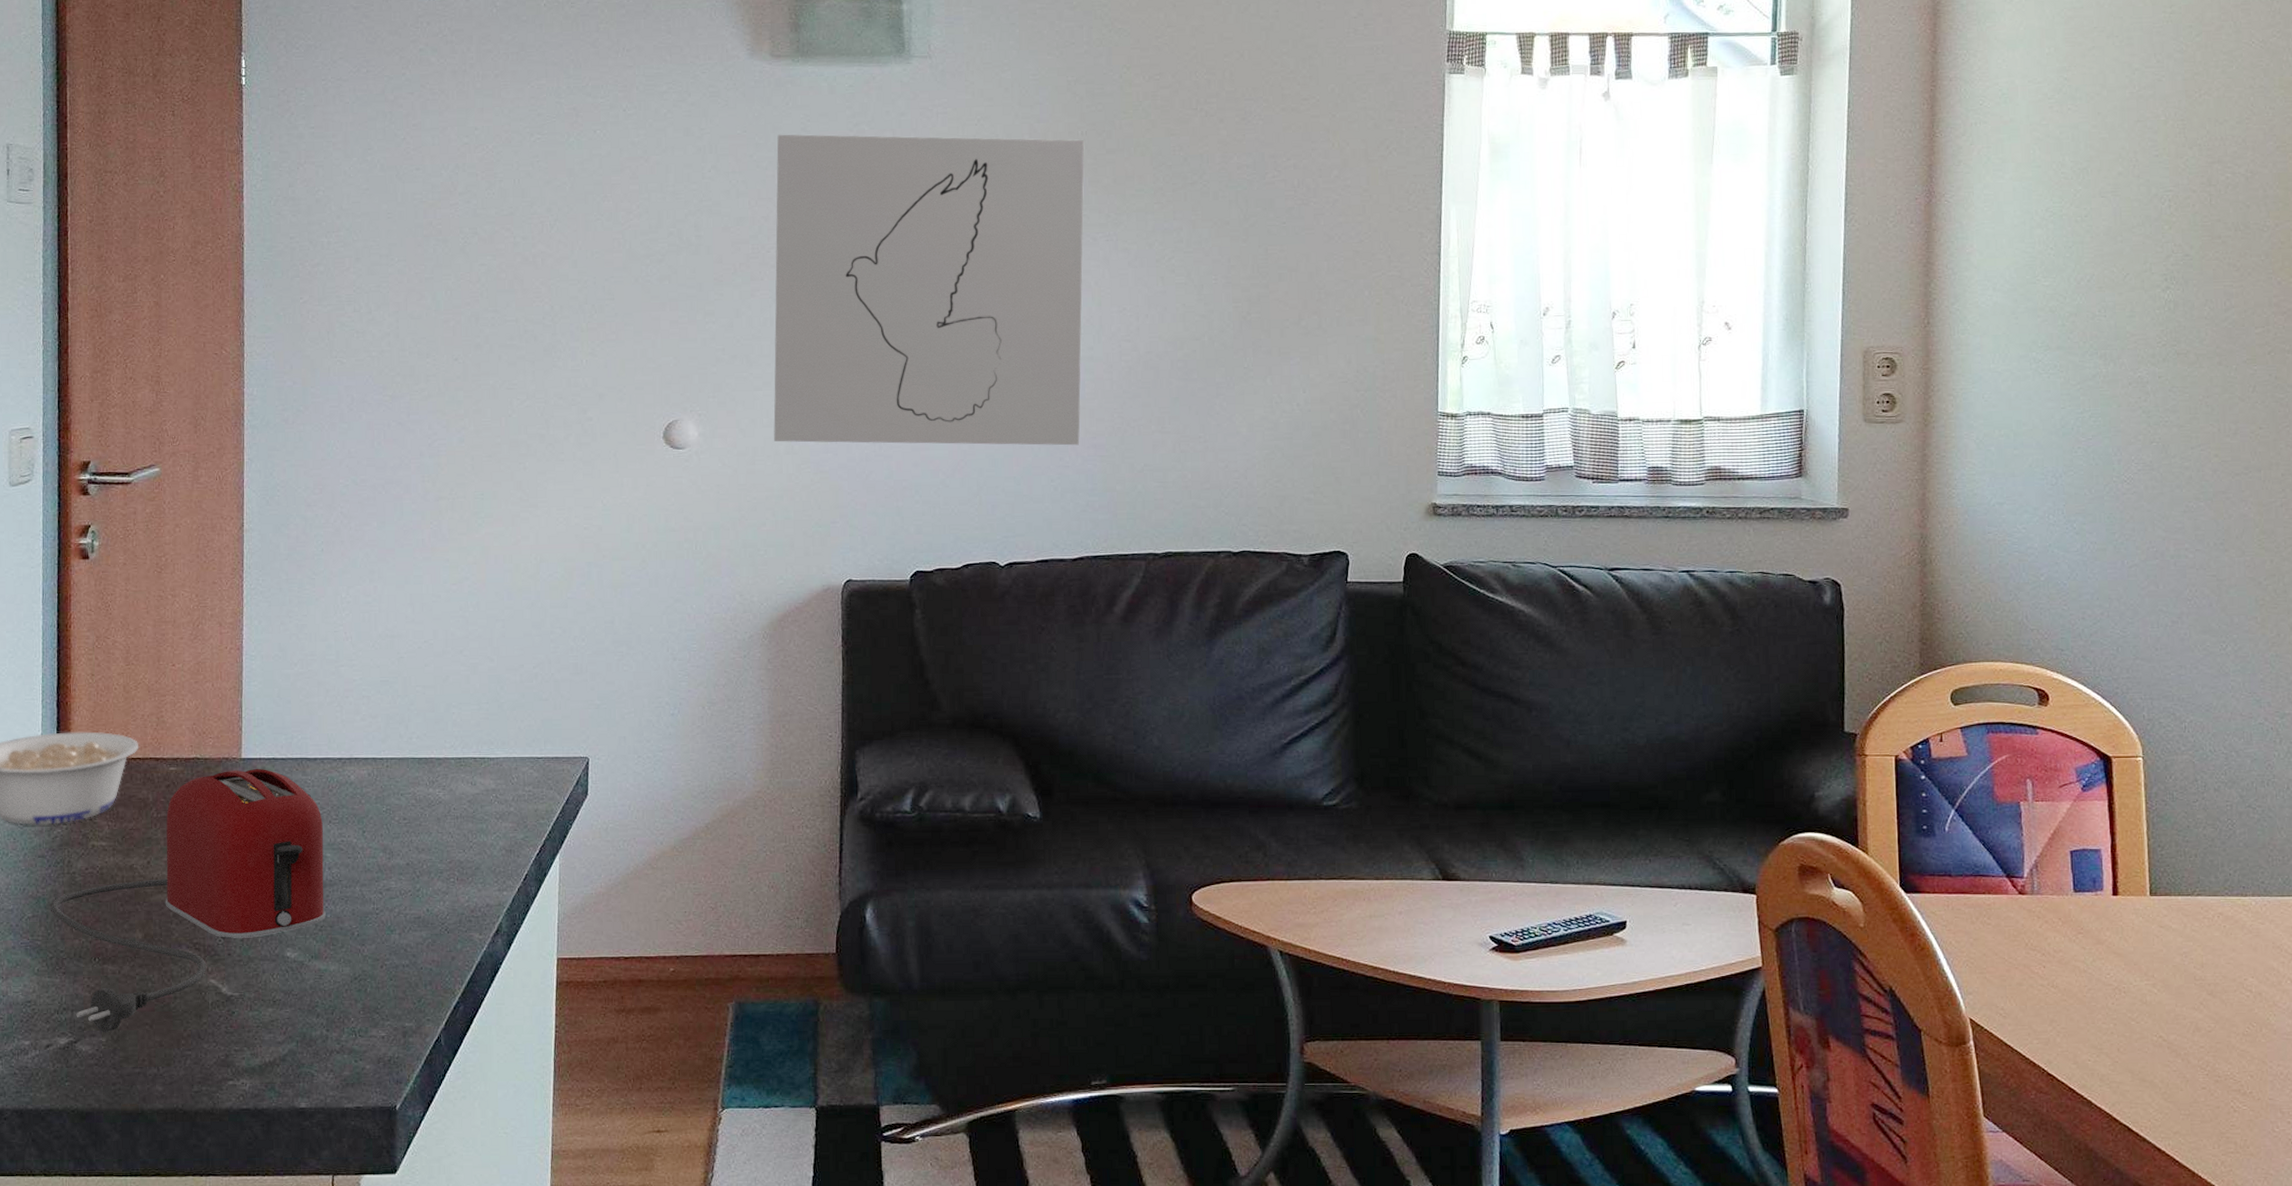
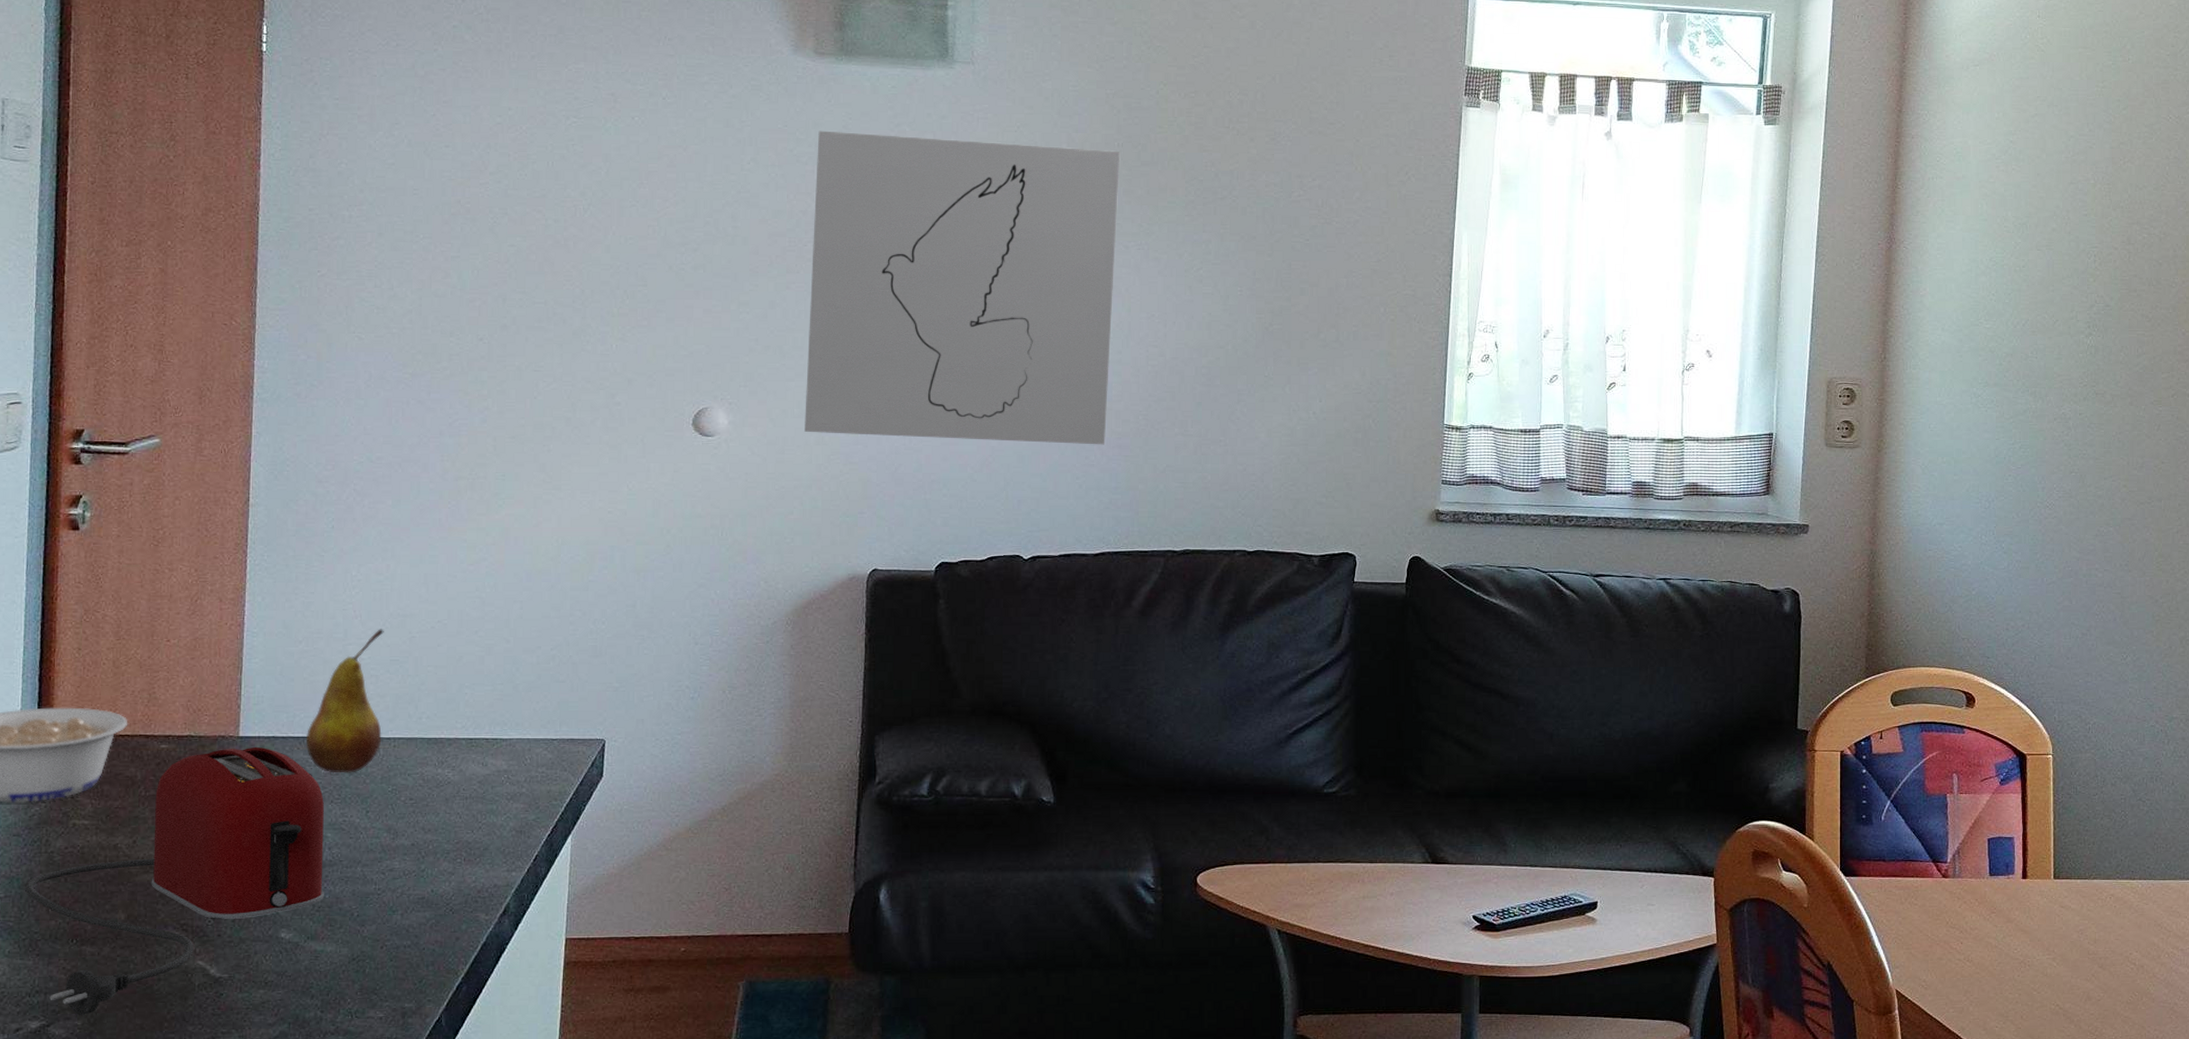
fruit: none [303,650,375,794] -> present [305,629,384,773]

